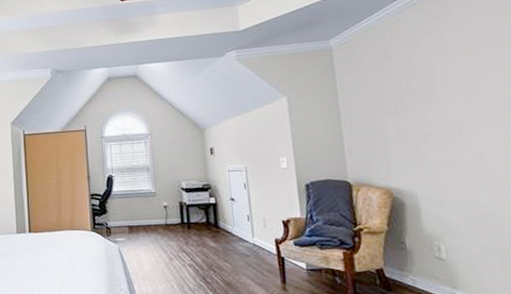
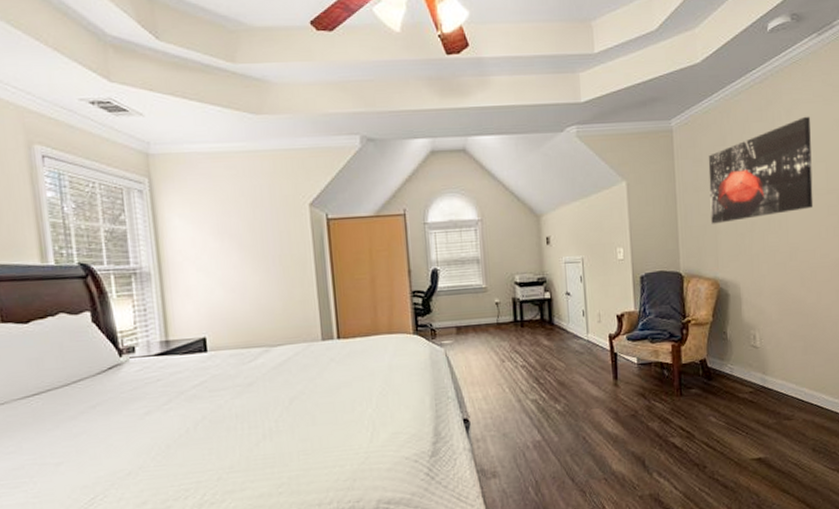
wall art: none [371,27,499,135] -> present [708,116,814,224]

